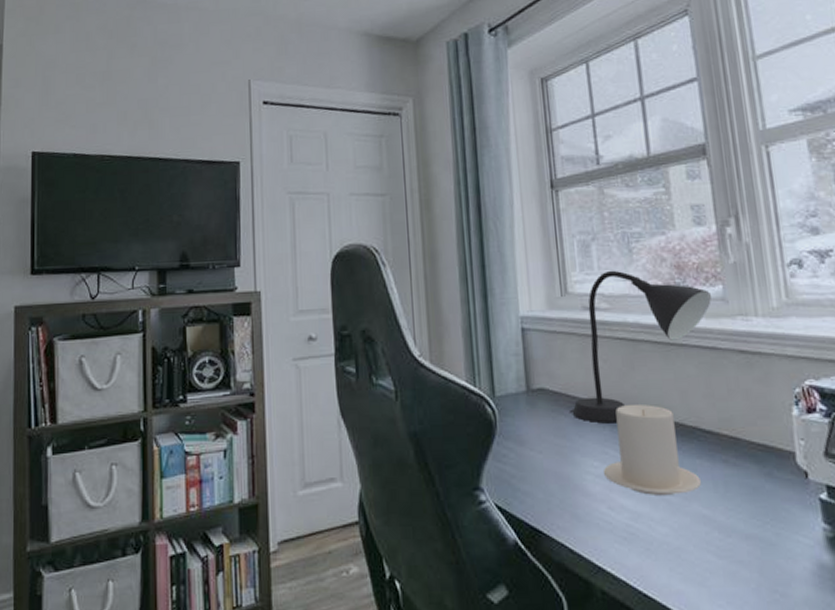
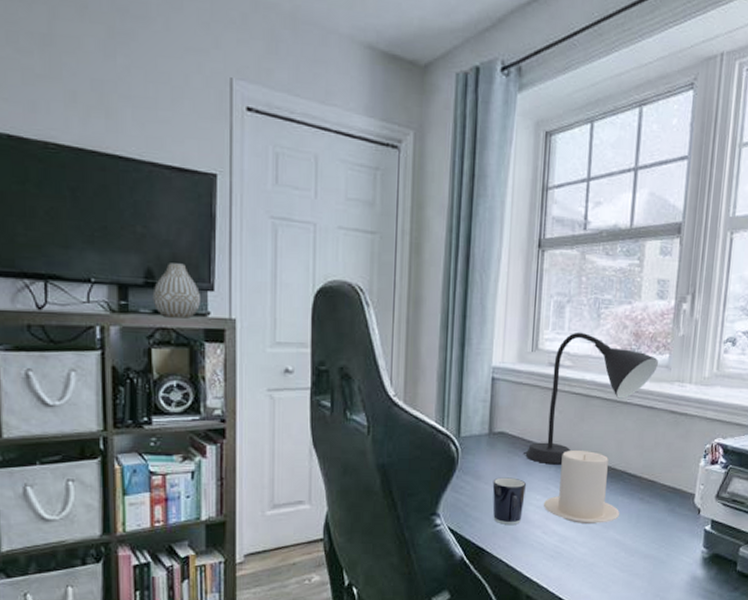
vase: none [187,244,229,296] -> present [152,263,202,319]
mug: none [539,441,580,499] -> present [492,477,527,524]

